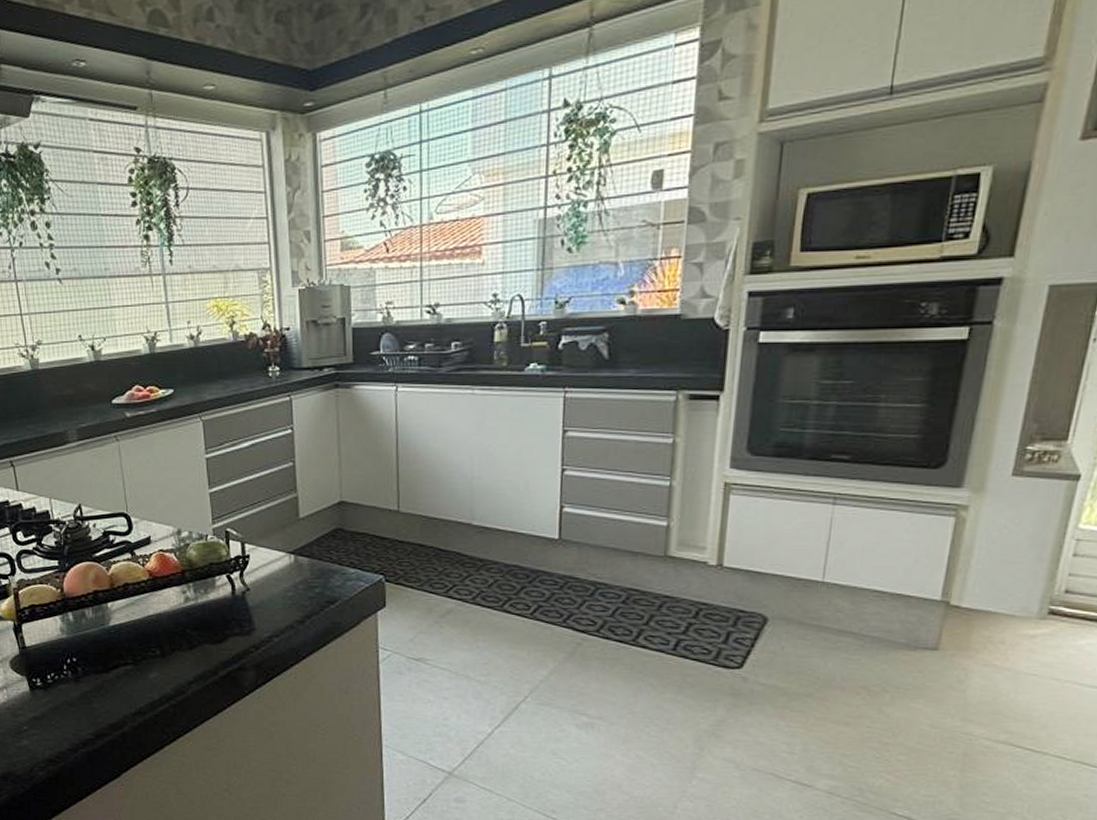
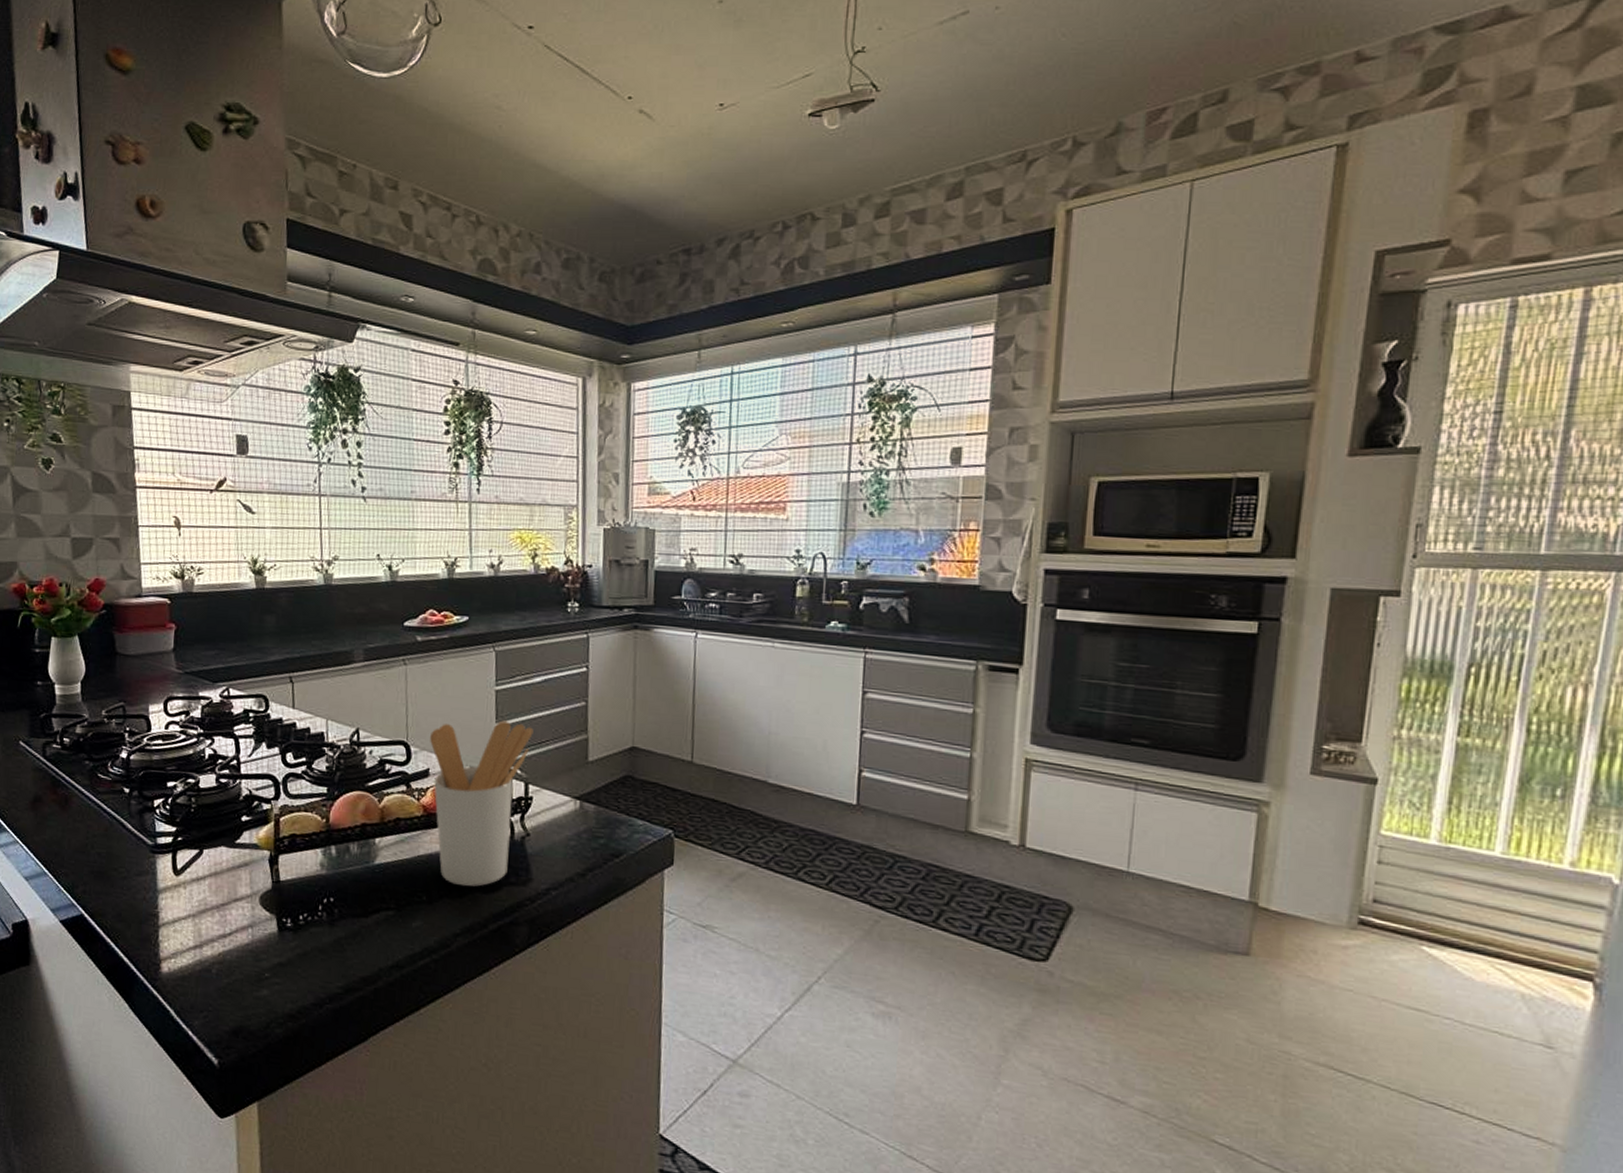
utensil holder: none [148,486,245,640] -> present [430,720,534,887]

